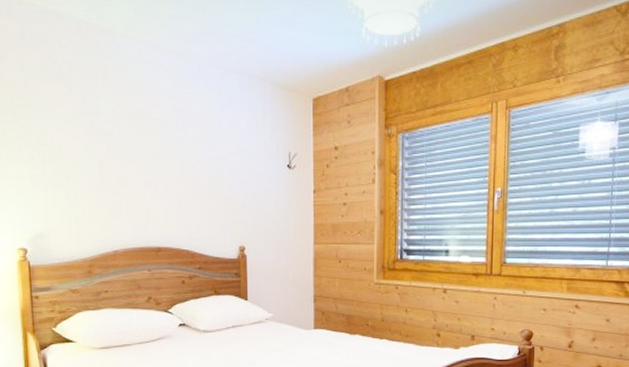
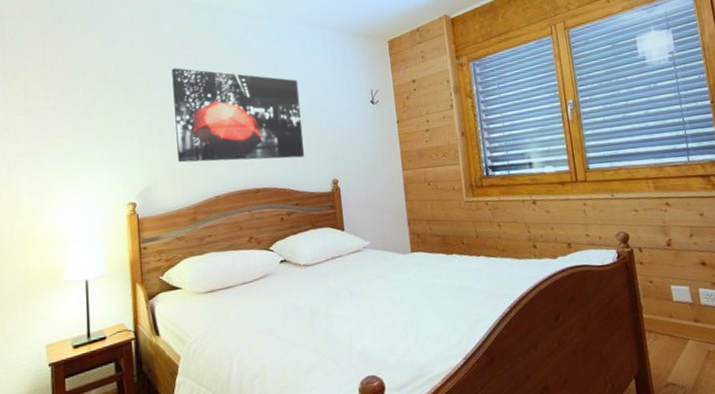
wall art: none [68,102,212,218] -> present [171,68,305,163]

